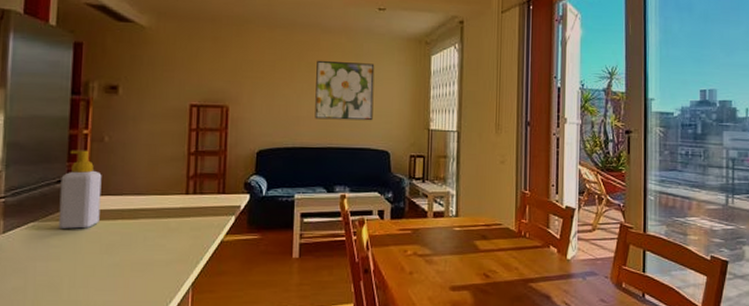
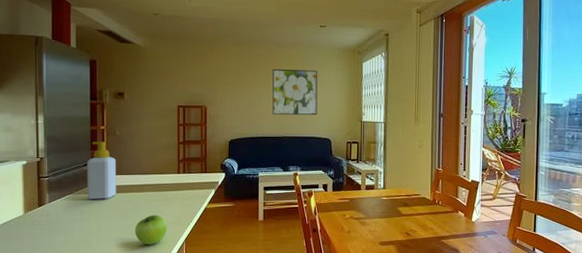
fruit: none [123,250,168,292] -> present [135,215,167,245]

